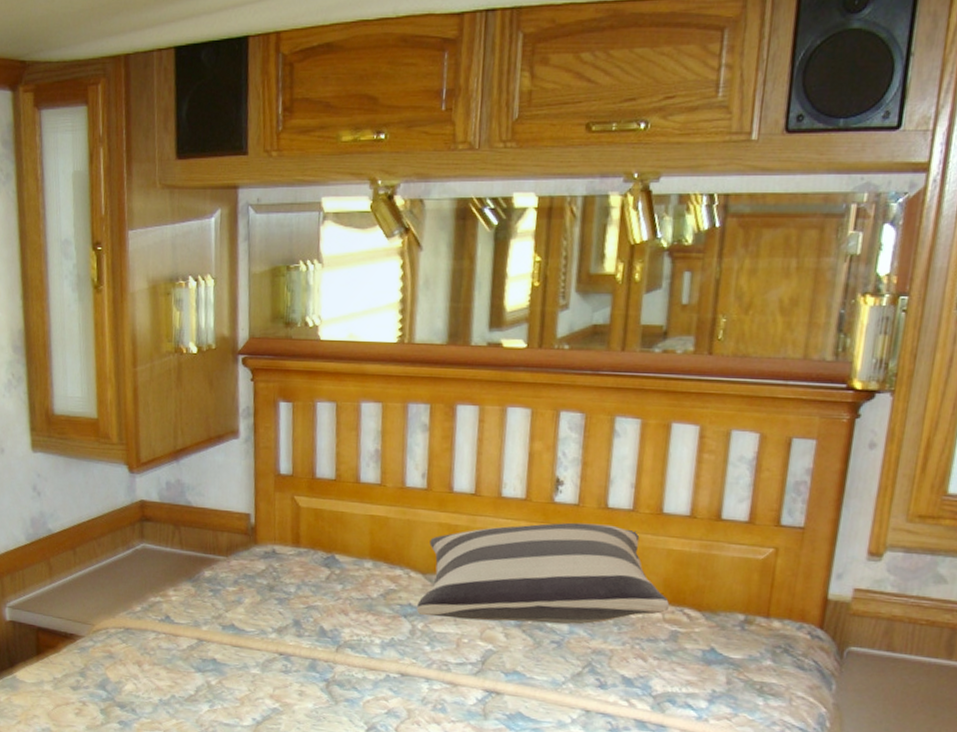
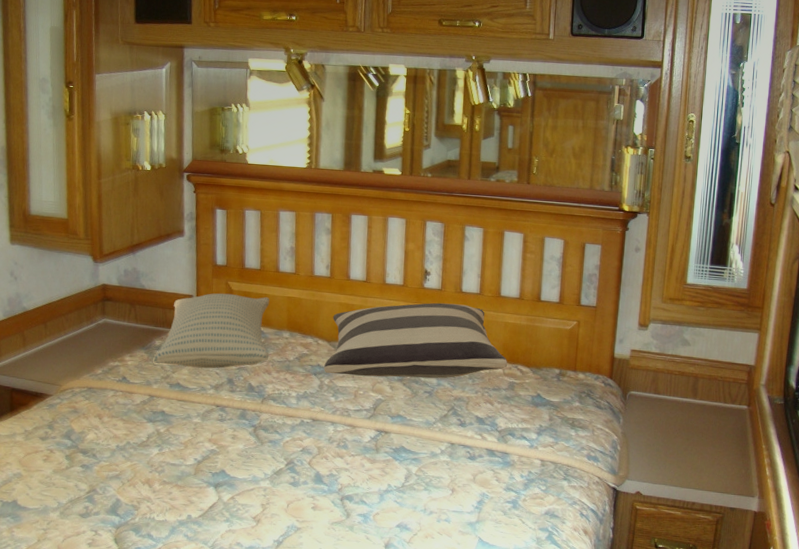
pillow: none [203,510,348,607] -> present [154,293,270,369]

